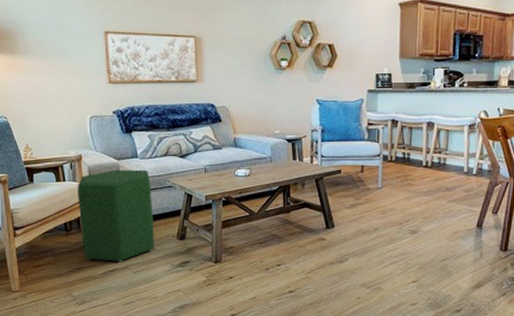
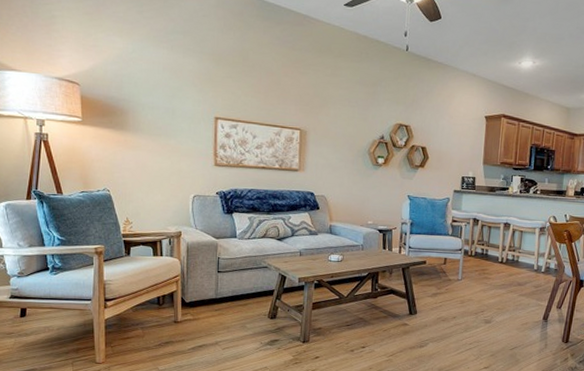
ottoman: present [77,169,154,263] -> none [173,248,247,339]

